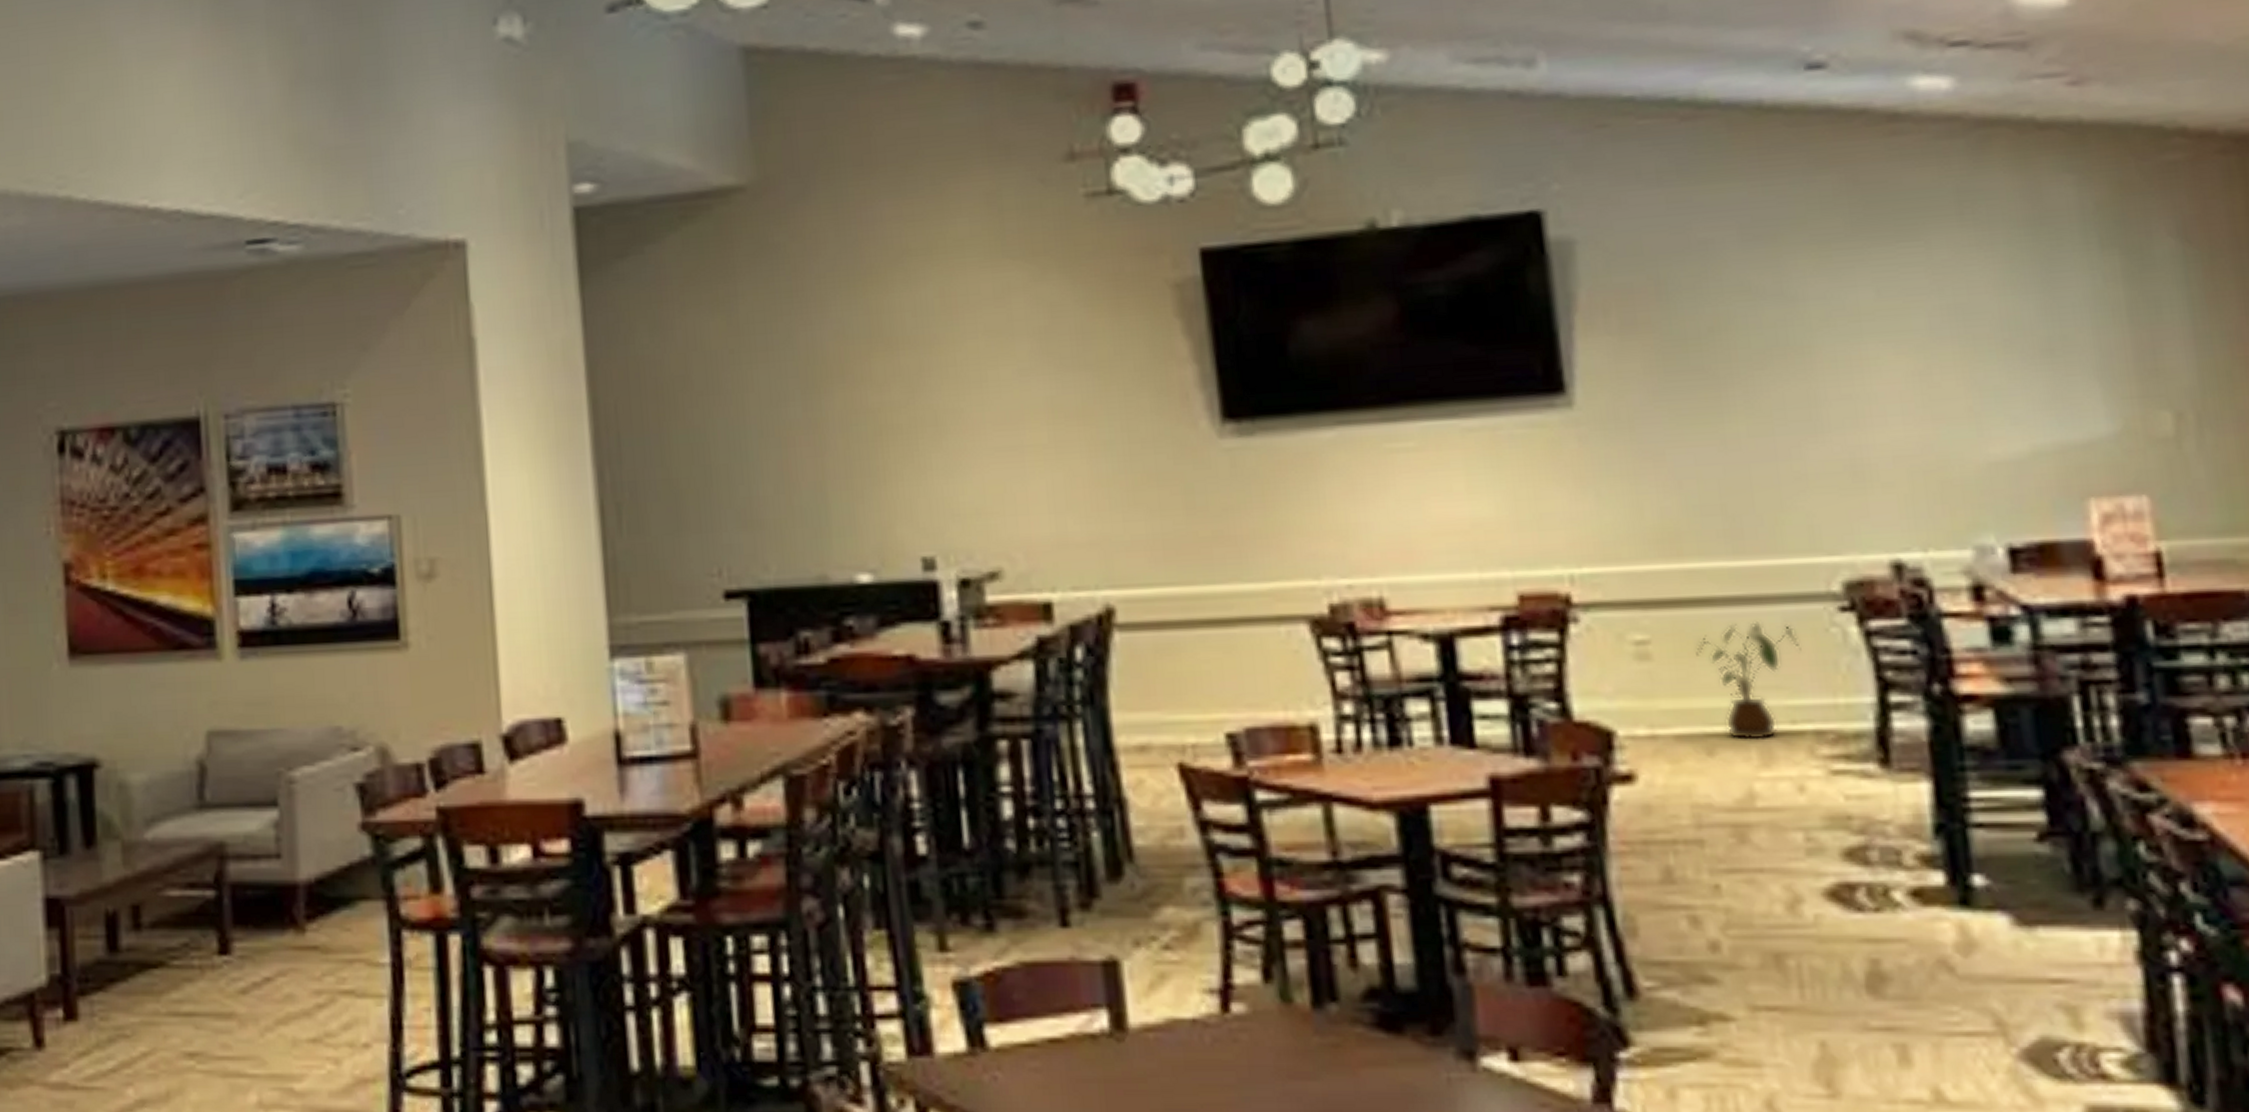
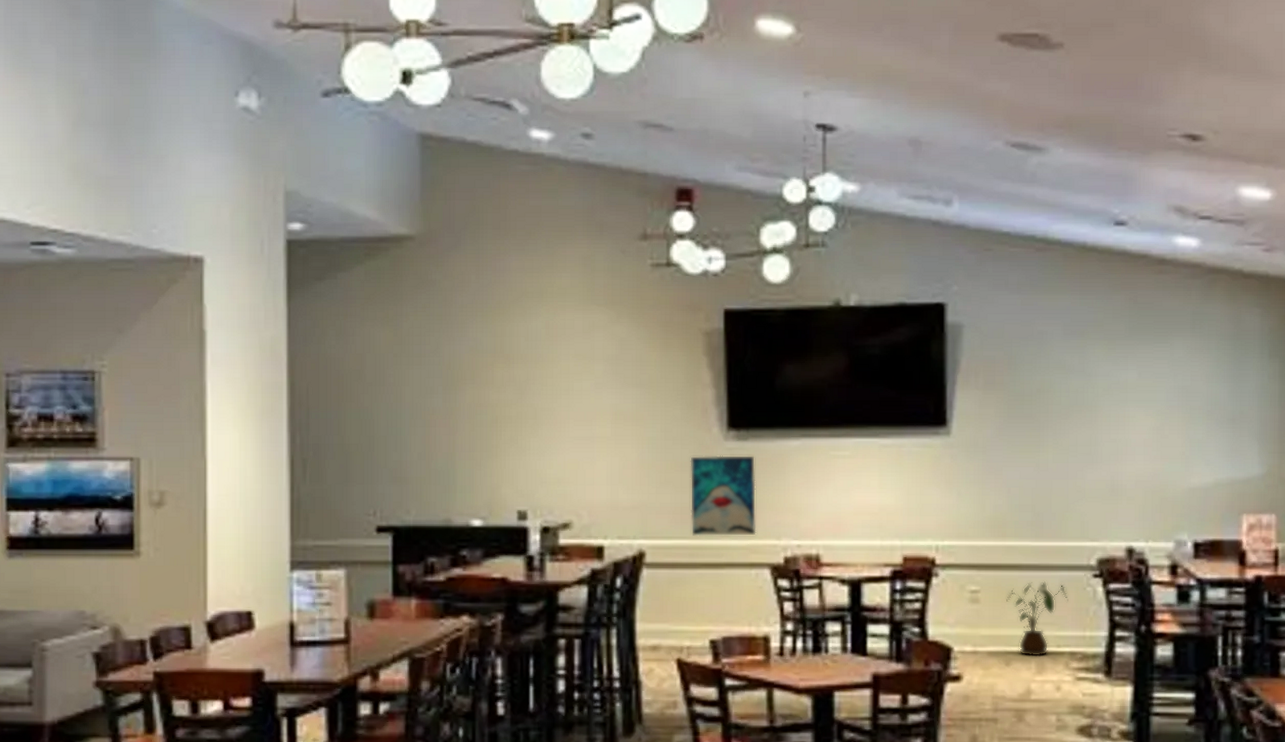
wall art: none [1169,456,1282,581] -> present [690,455,757,537]

